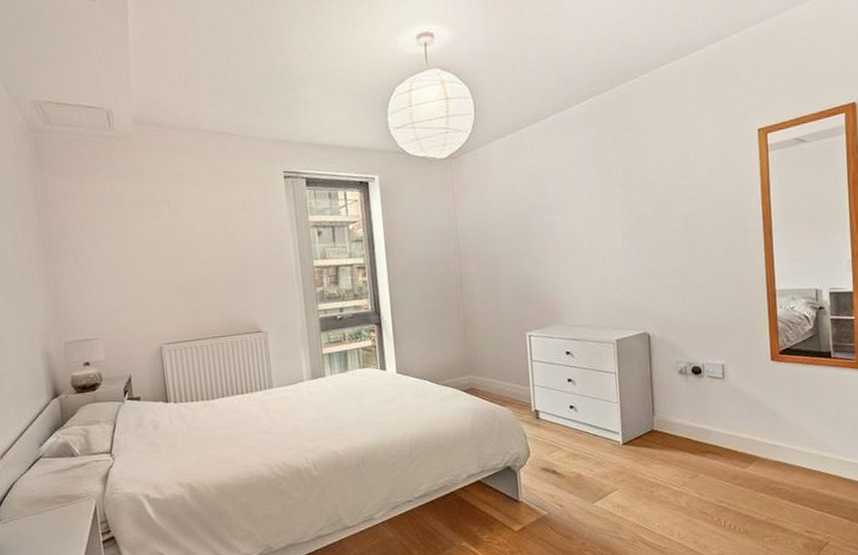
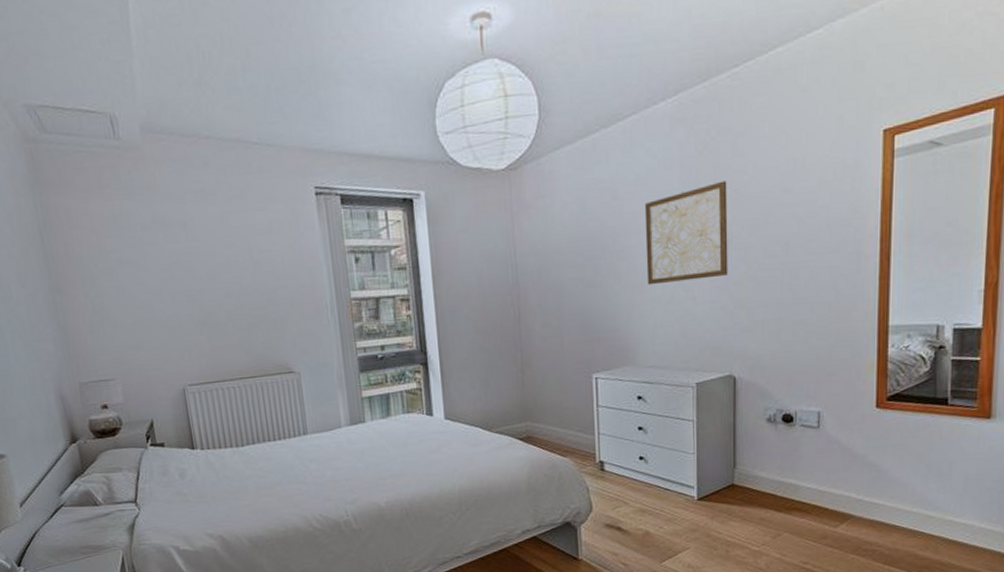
wall art: none [565,169,639,256] -> present [644,180,728,286]

